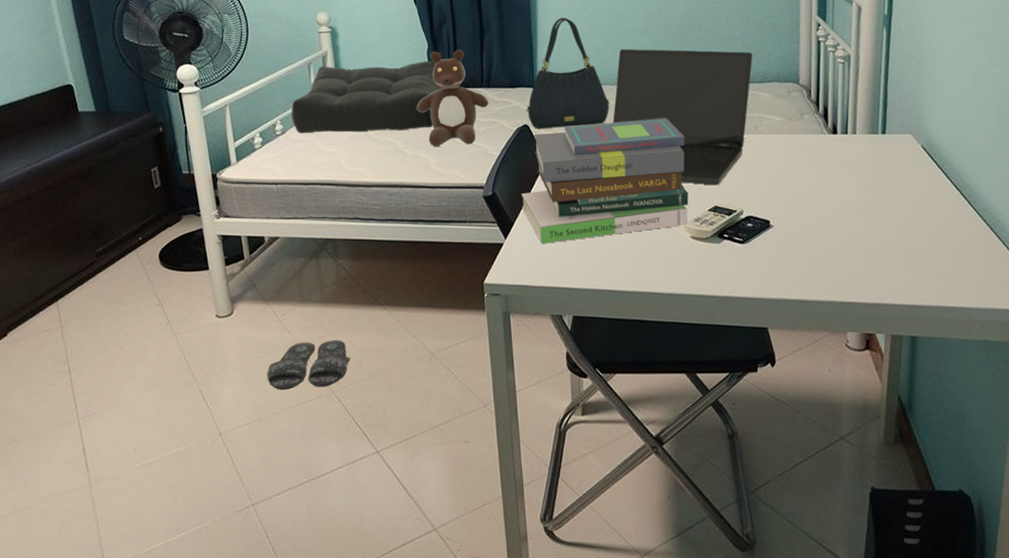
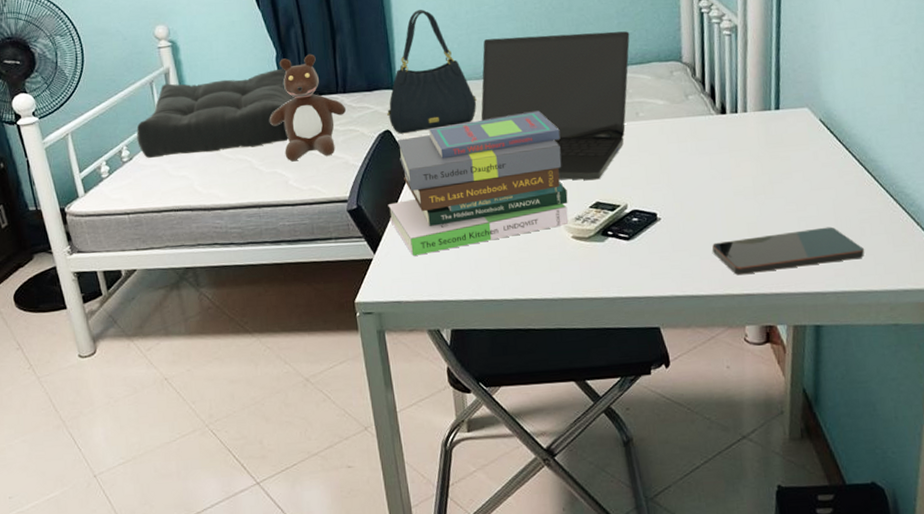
slippers: present [267,340,352,390] -> none [137,372,223,427]
phone: none [819,245,959,283] -> present [711,227,865,275]

